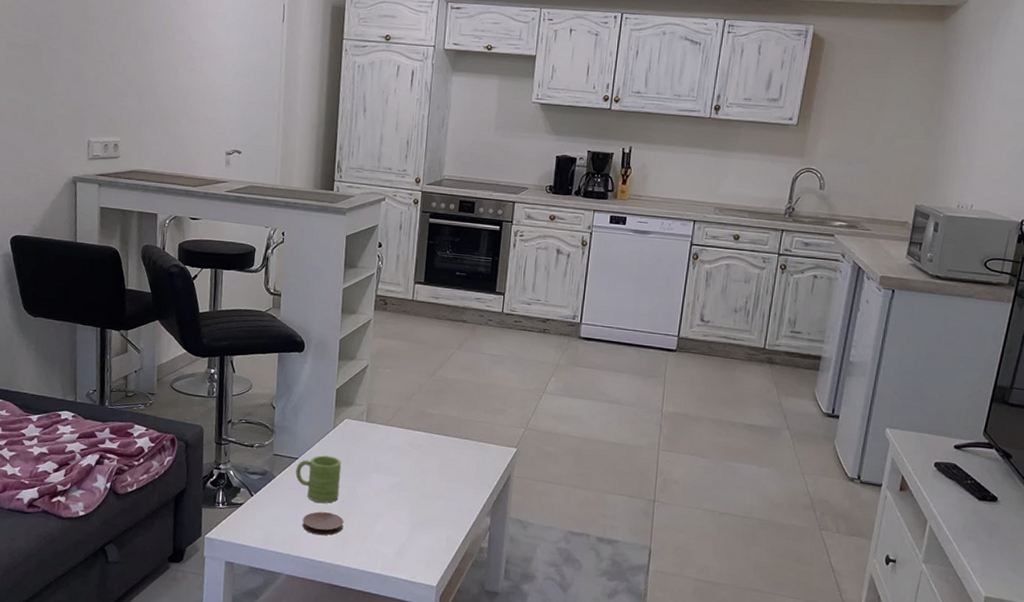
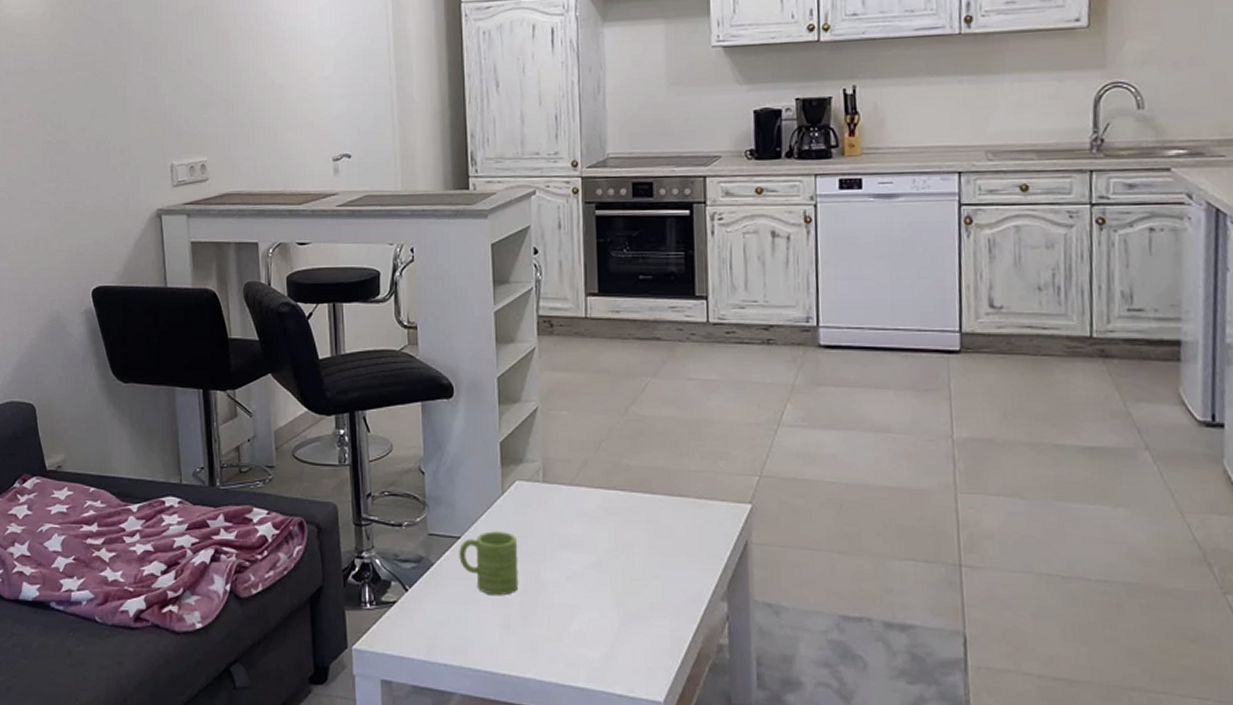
coaster: present [302,511,344,536] -> none [475,607,529,639]

